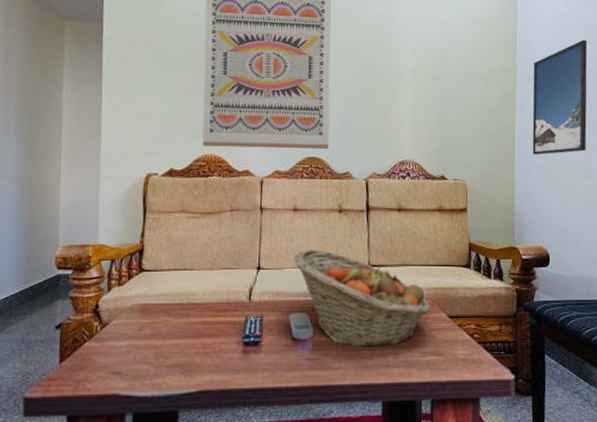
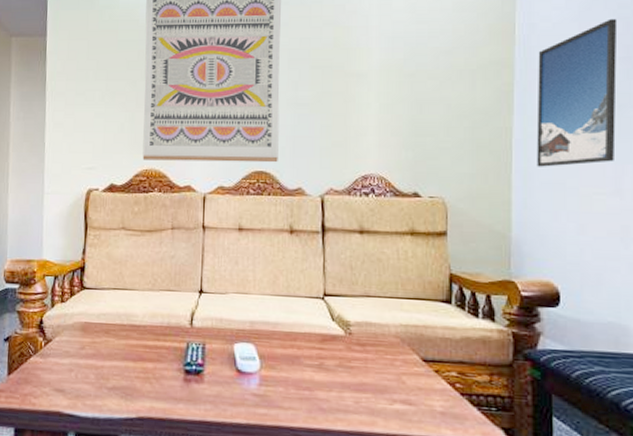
fruit basket: present [293,250,431,348] -> none [238,273,400,388]

